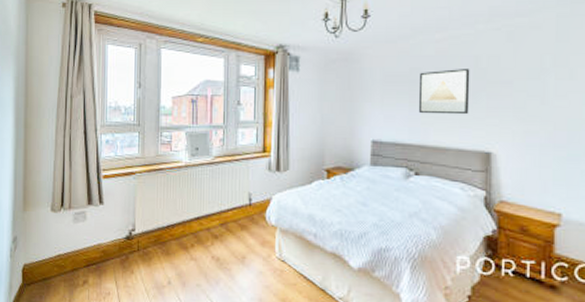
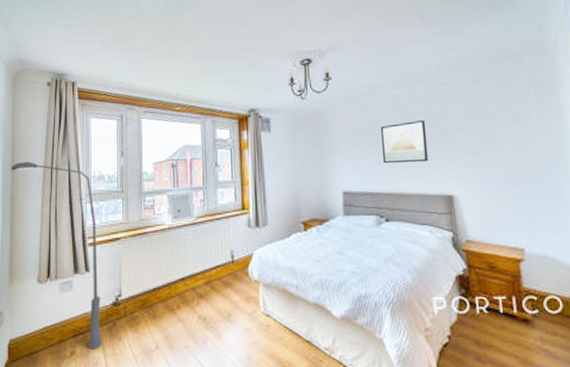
floor lamp: none [24,87,114,281] -> present [11,161,102,350]

